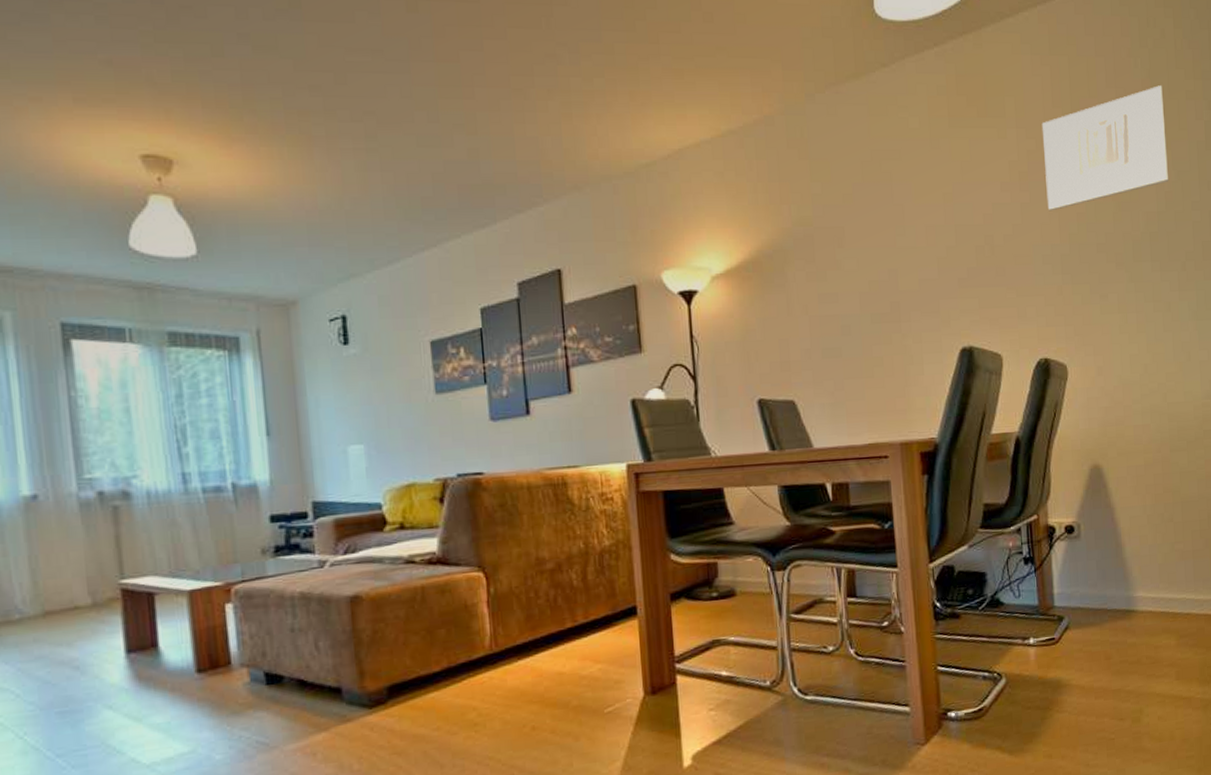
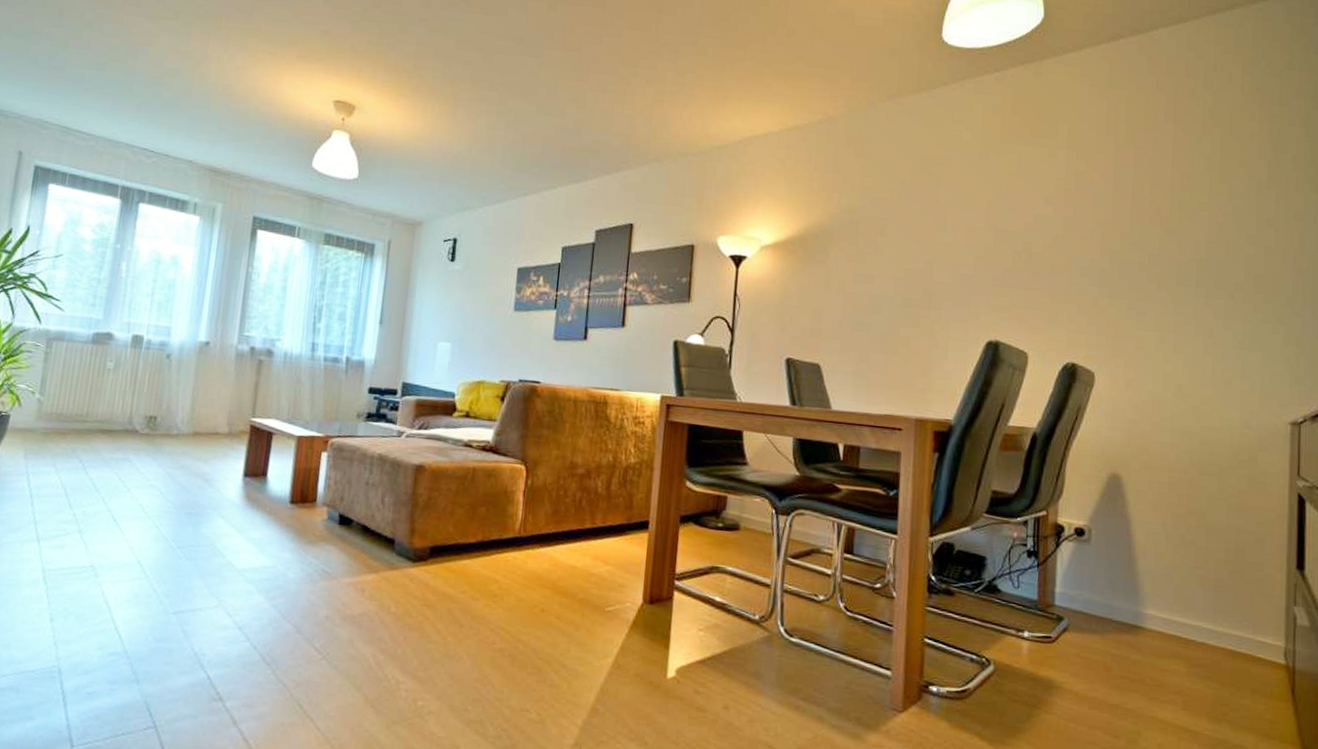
wall art: present [1041,85,1168,211] -> none [1091,124,1225,228]

